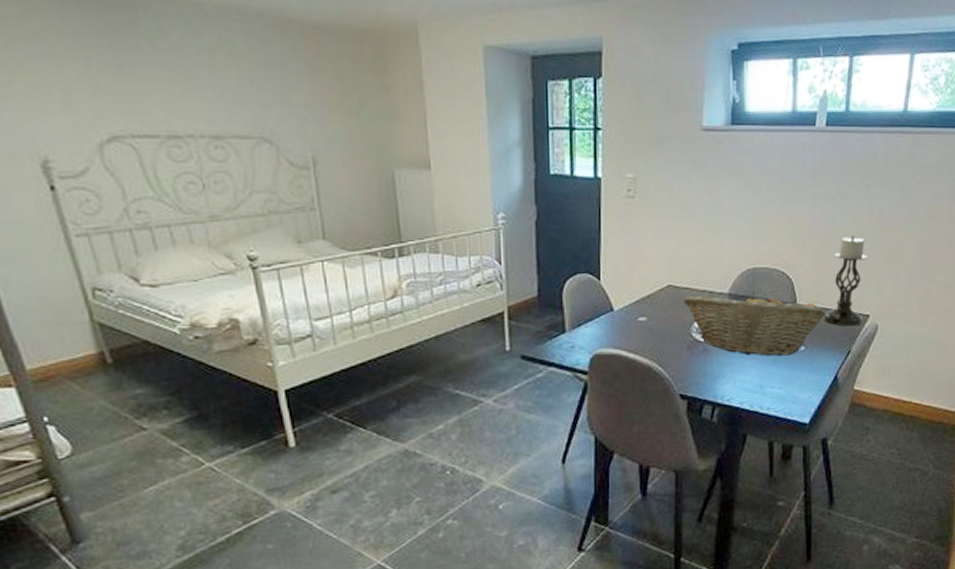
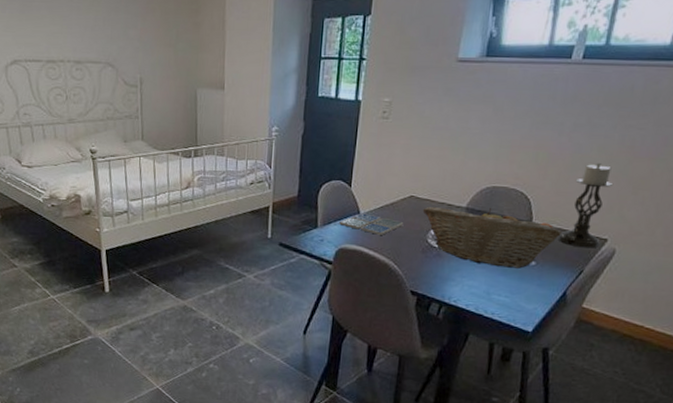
drink coaster: none [591,310,664,334] -> present [339,213,404,235]

